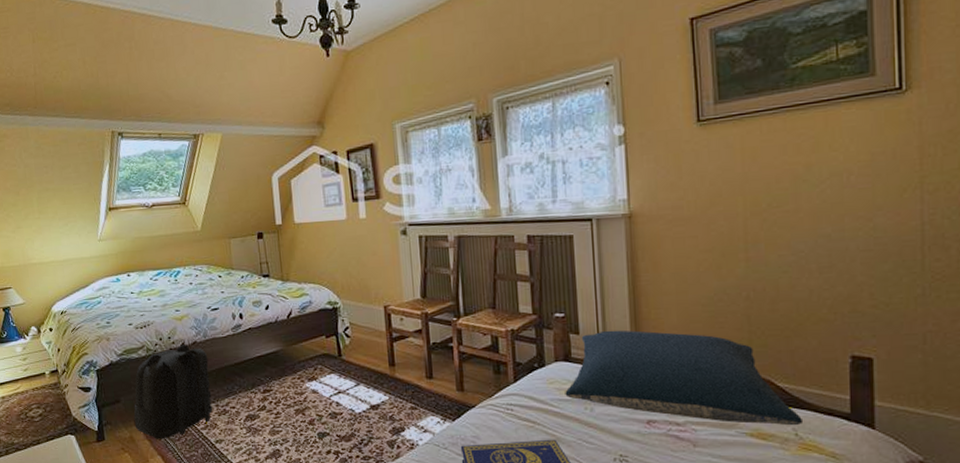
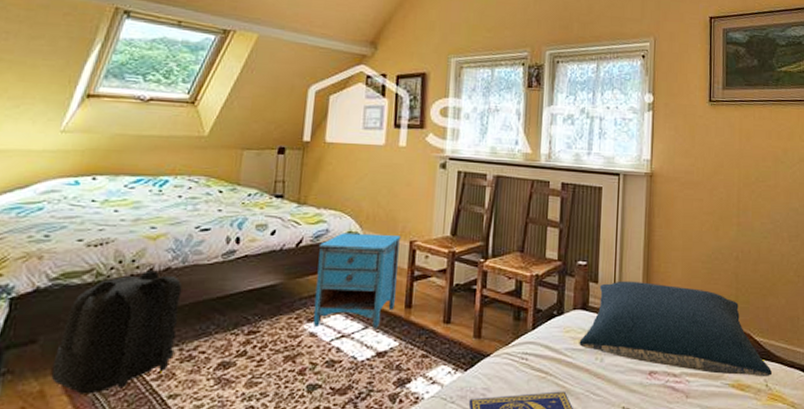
nightstand: none [305,301,380,386] -> present [312,233,401,330]

